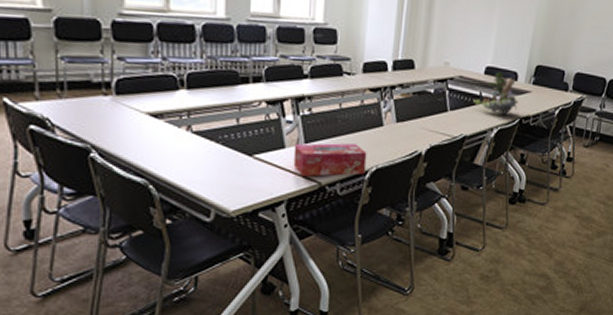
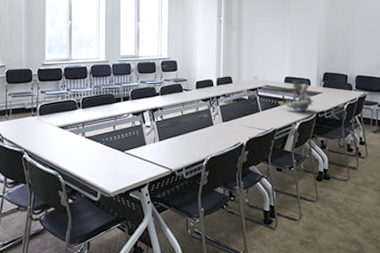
tissue box: present [293,143,367,177] -> none [152,140,204,165]

